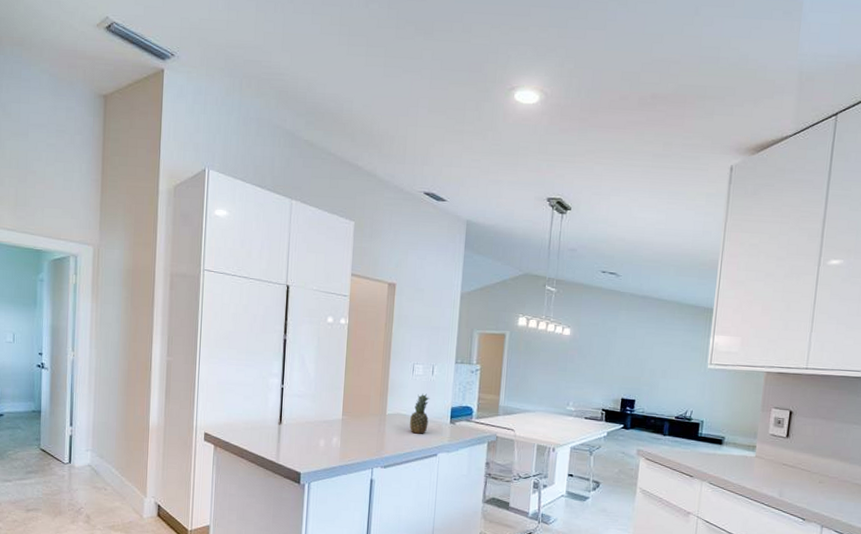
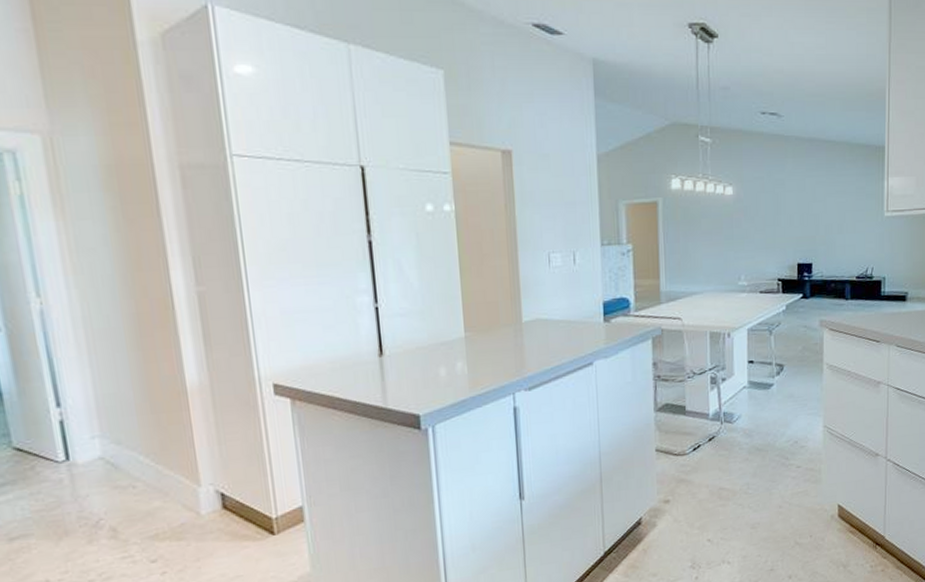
fruit: present [410,393,430,435] -> none [553,289,577,343]

